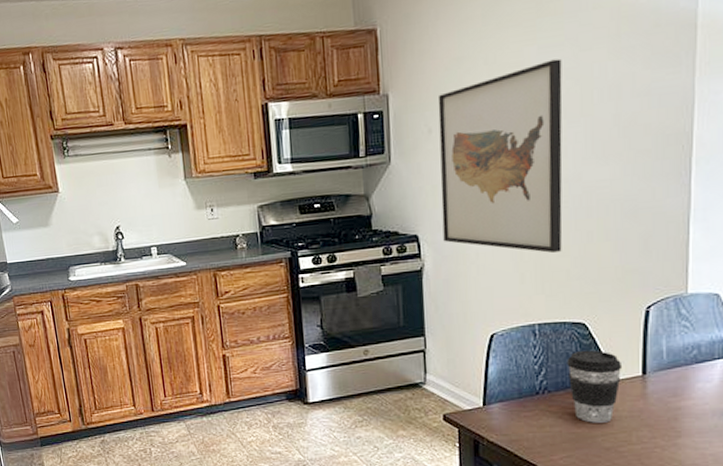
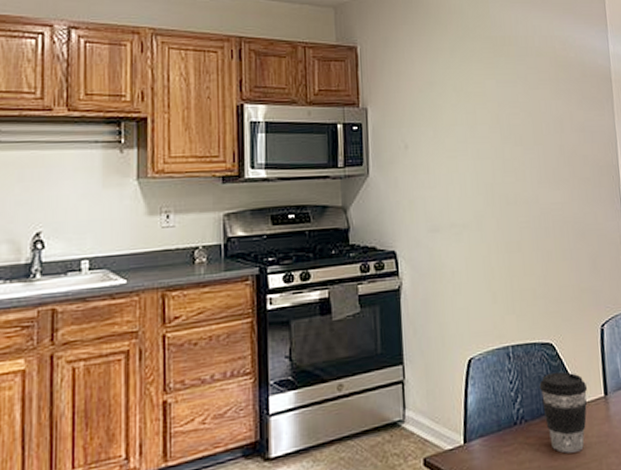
wall art: present [438,58,563,253] -> none [413,93,527,271]

